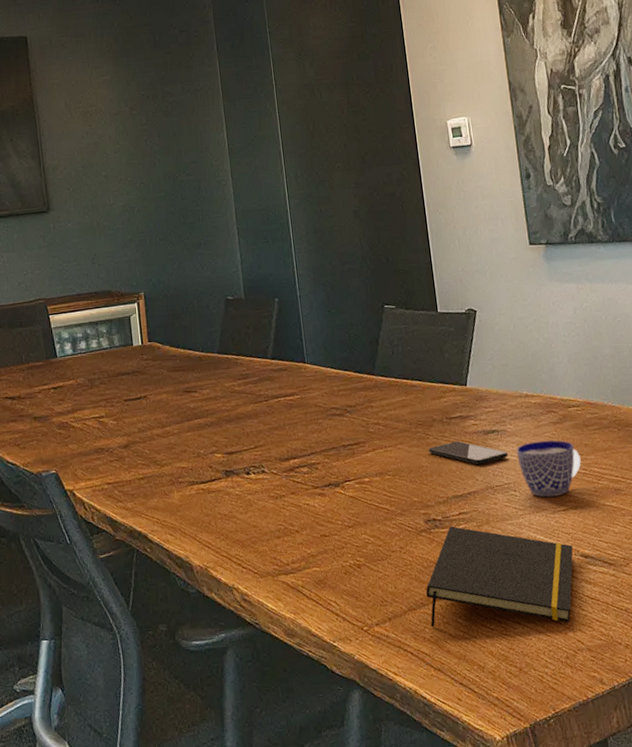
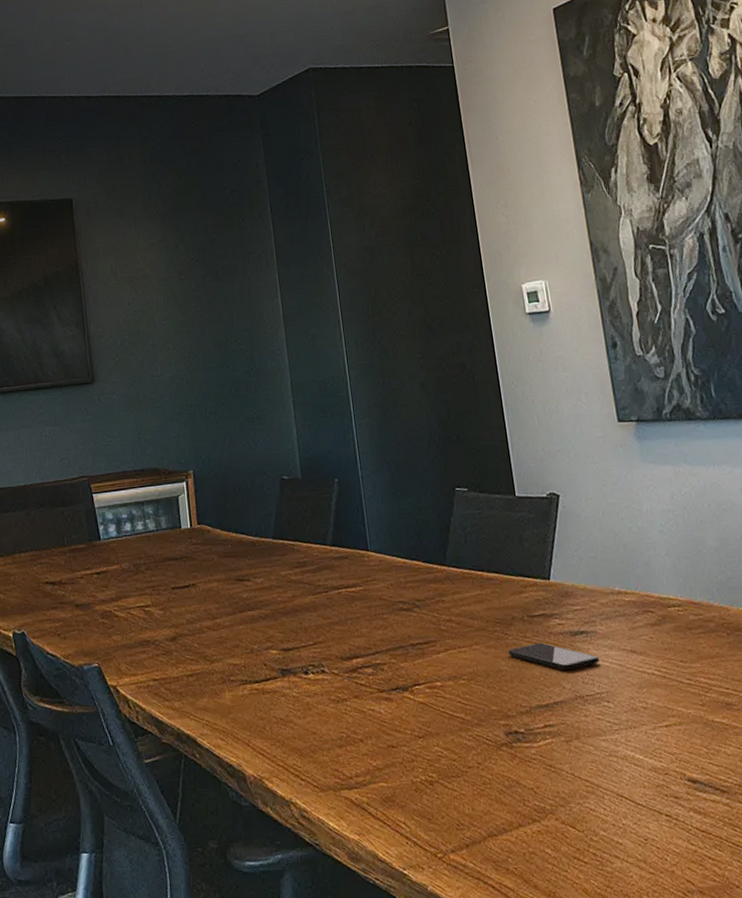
notepad: present [426,526,573,627] -> none [508,740,679,859]
cup: present [516,440,581,498] -> none [608,644,685,711]

